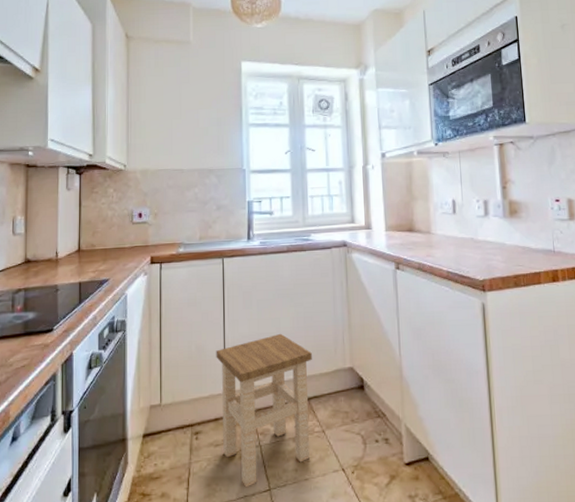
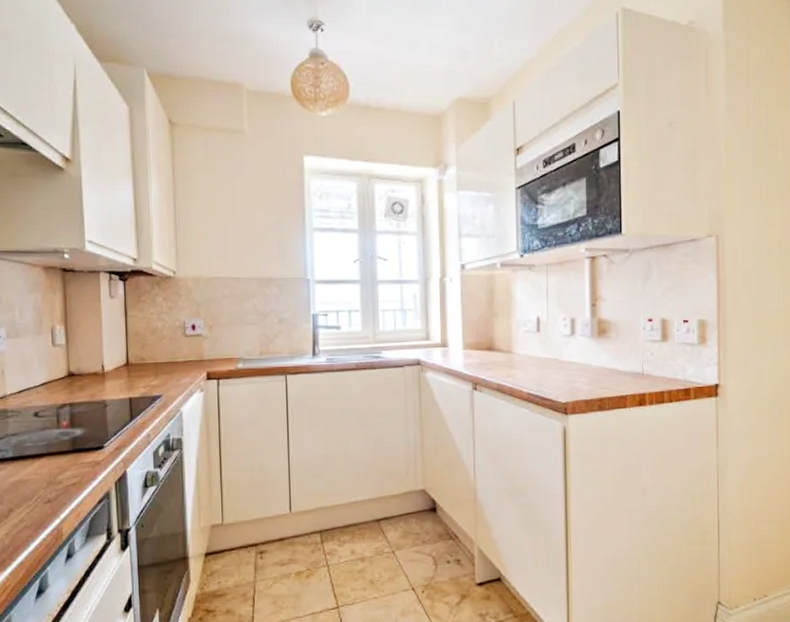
stool: present [216,333,312,488] -> none [280,454,382,605]

